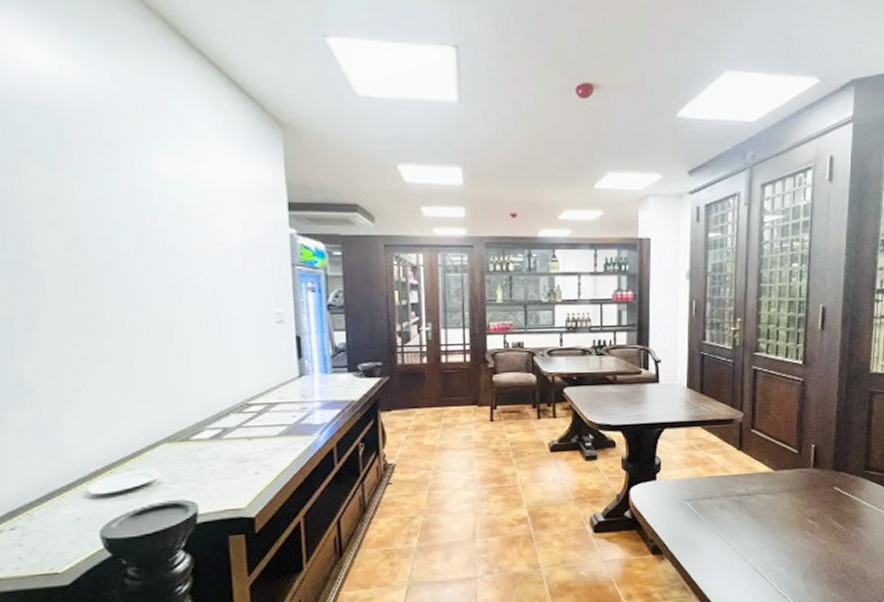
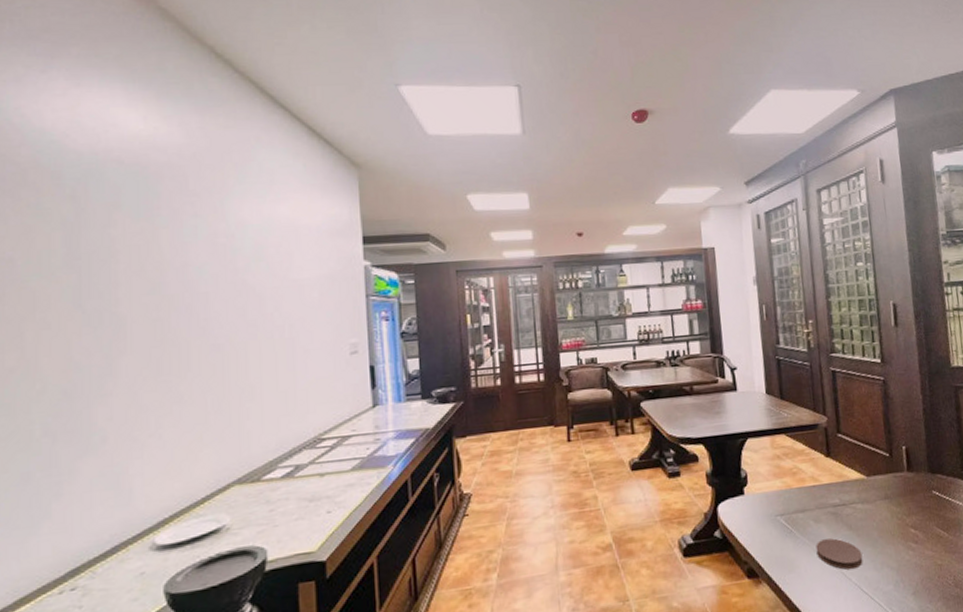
coaster: none [718,524,761,552] -> present [816,538,863,570]

